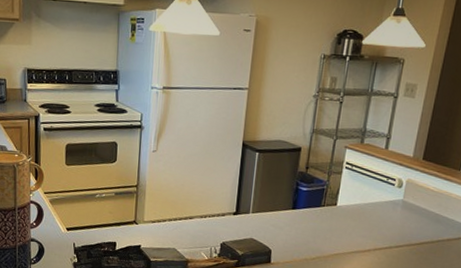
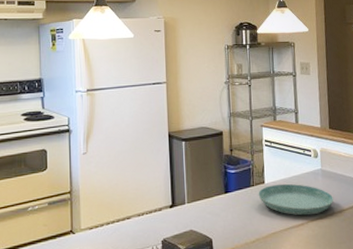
saucer: none [327,208,410,244] -> present [258,183,334,216]

